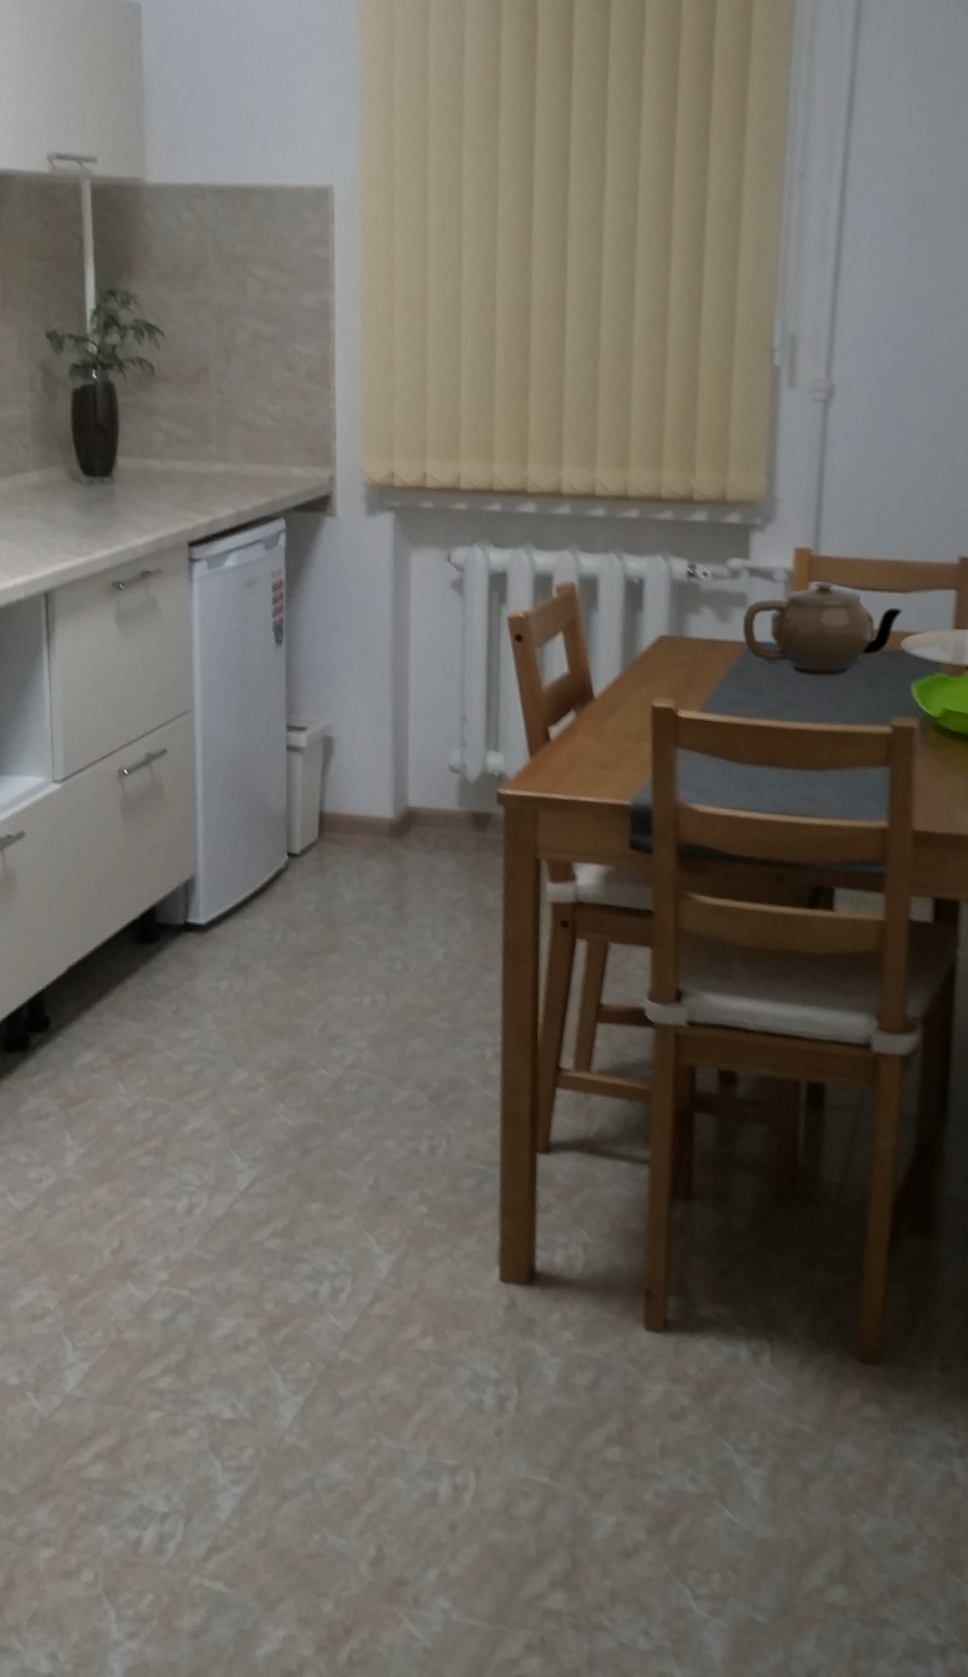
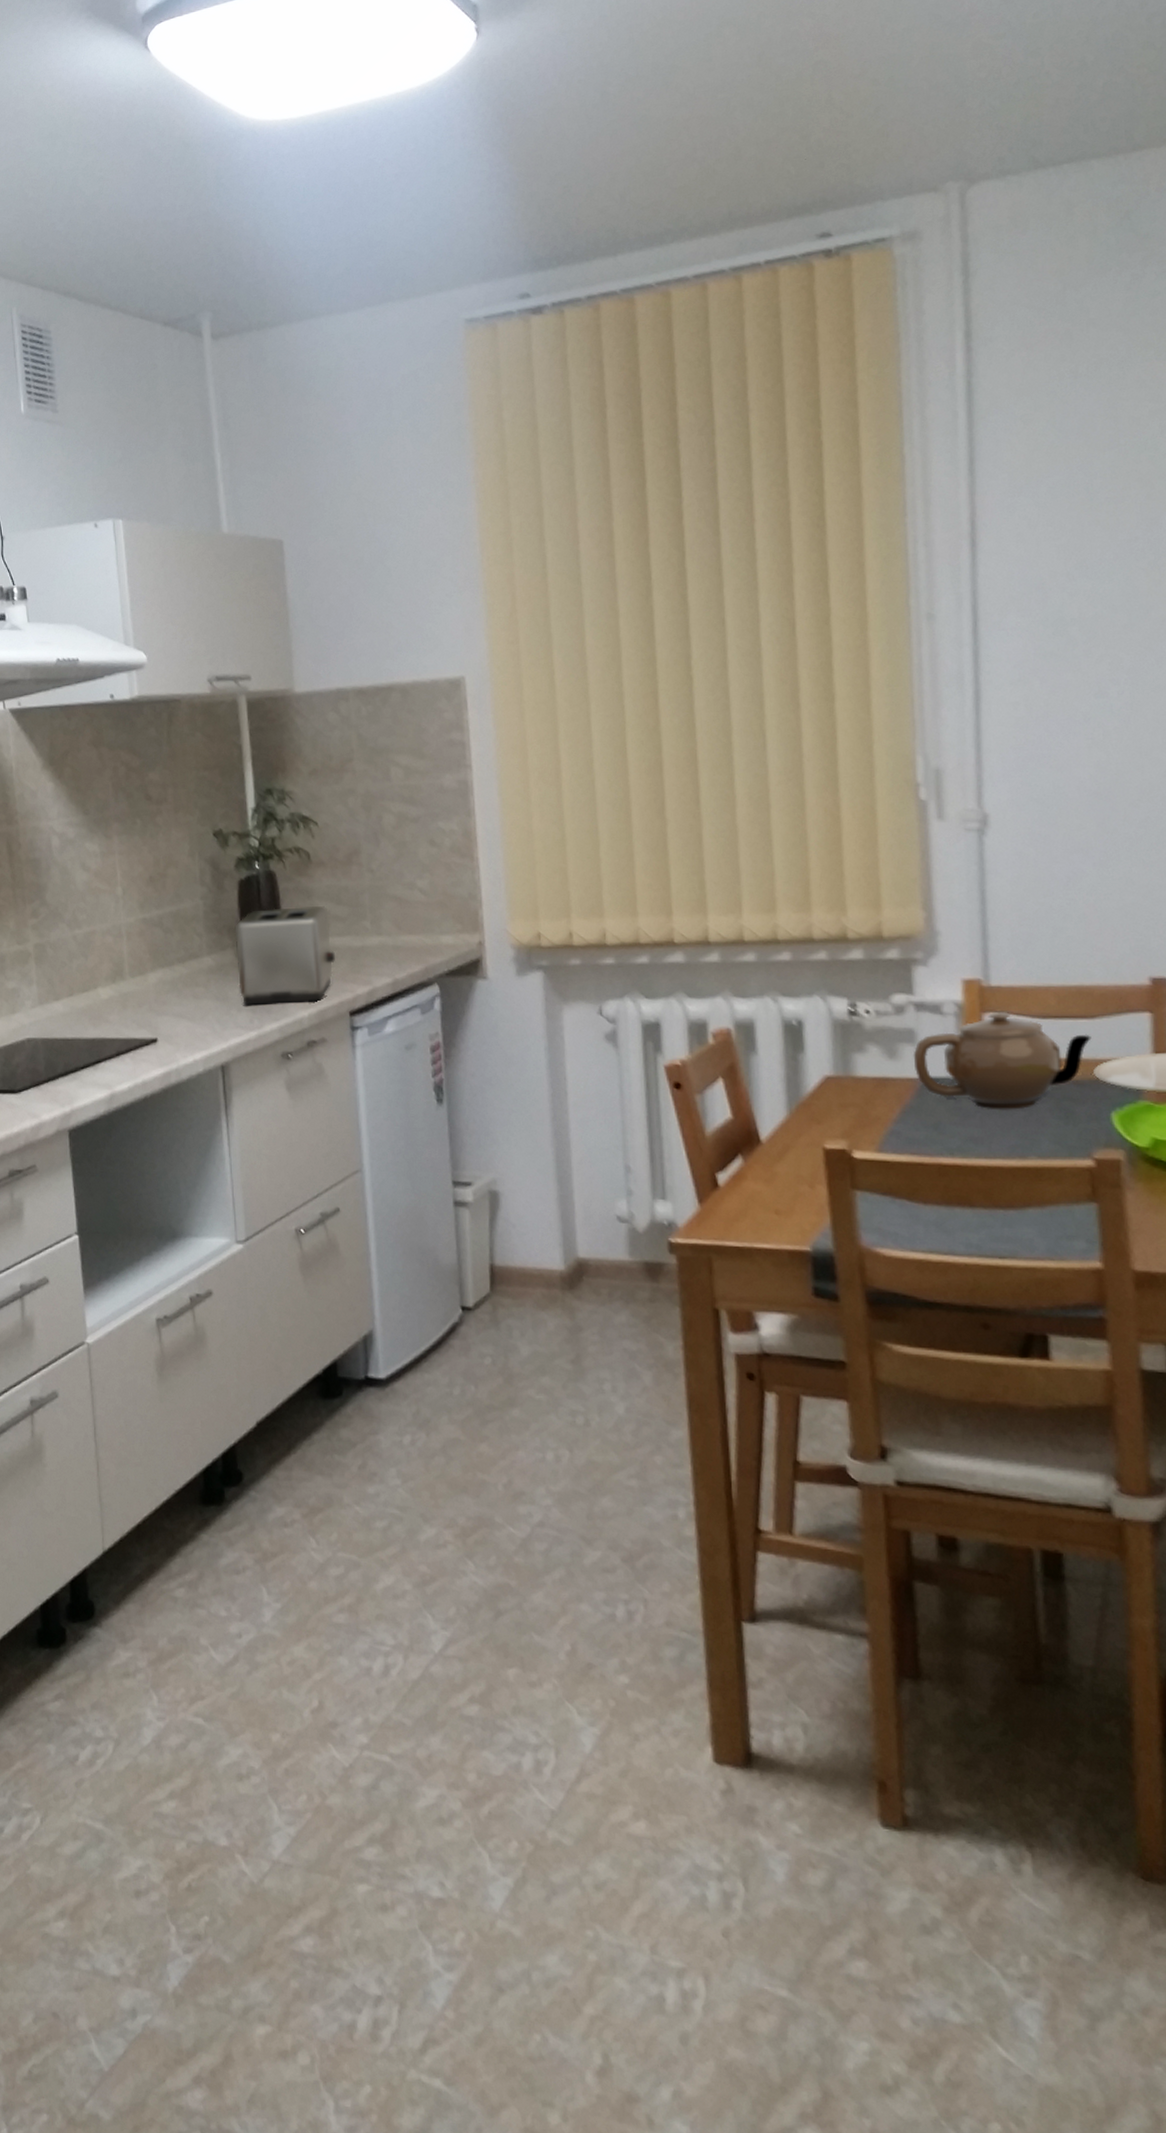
toaster: none [66,423,177,529] -> present [235,906,336,1005]

